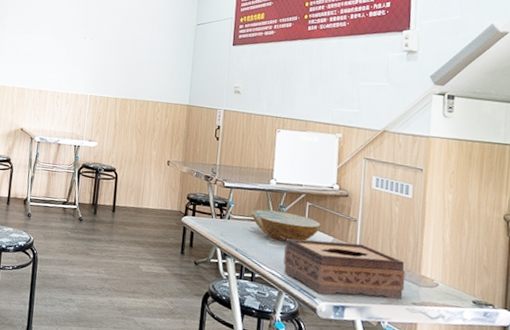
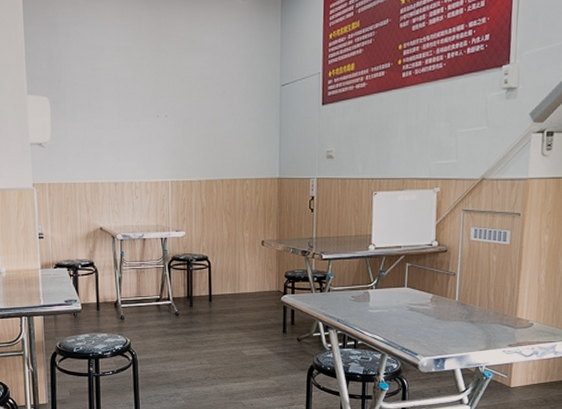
bowl: present [251,208,322,242] -> none [351,276,422,306]
tissue box: present [283,238,406,300] -> none [385,297,503,351]

